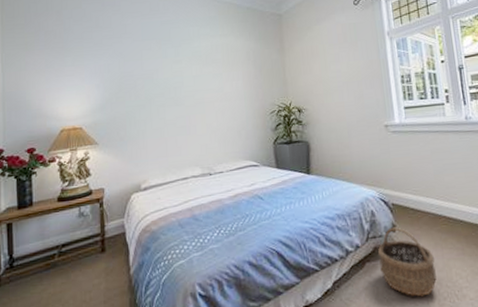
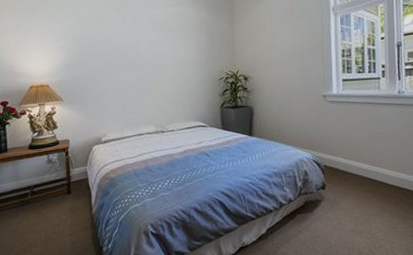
wicker basket: present [378,227,437,297] -> none [308,186,358,245]

